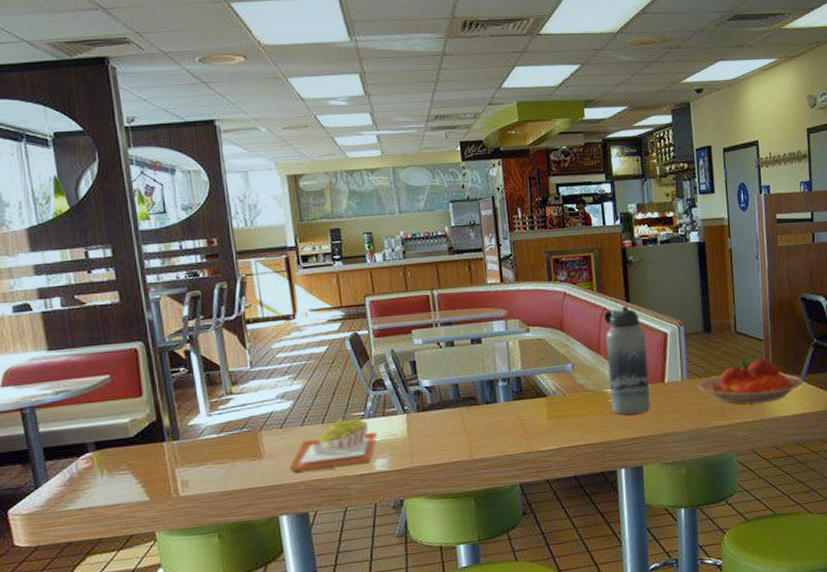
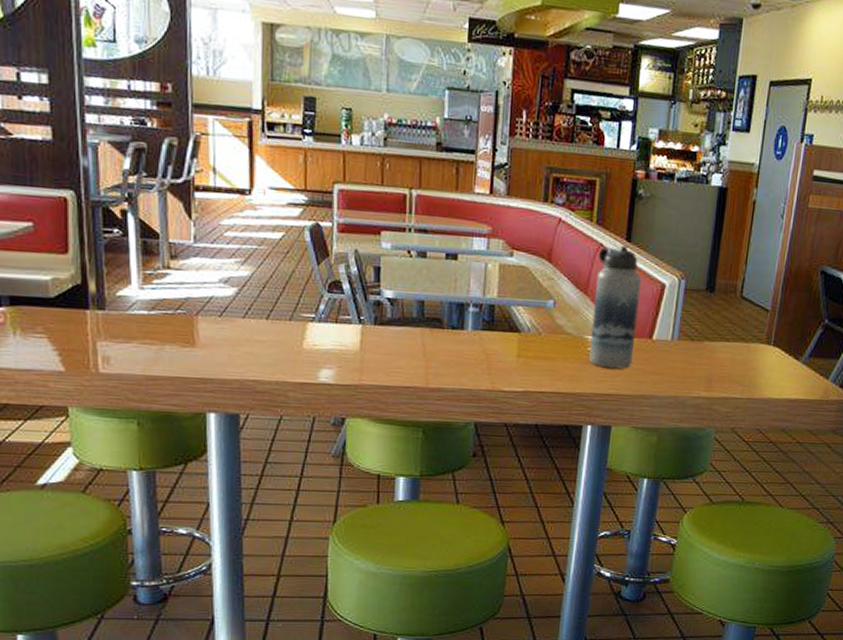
french fries: present [289,416,378,472] -> none [224,316,327,372]
plate: present [697,356,804,404] -> none [688,328,804,380]

